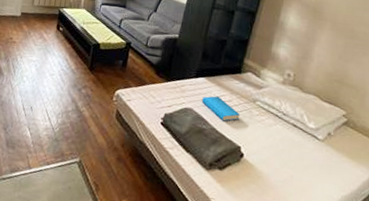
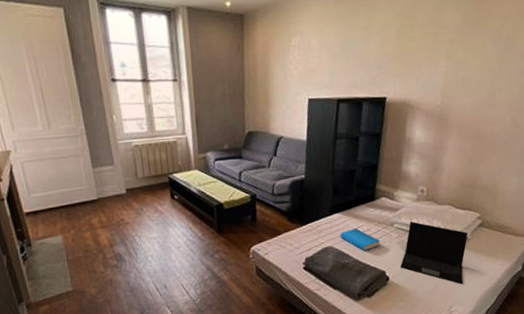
laptop: none [257,103,331,182] -> present [400,221,468,285]

